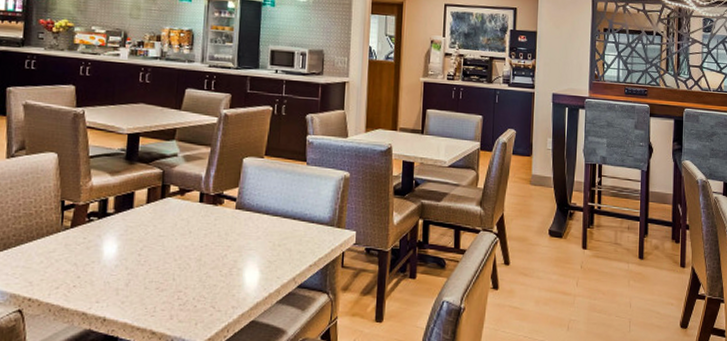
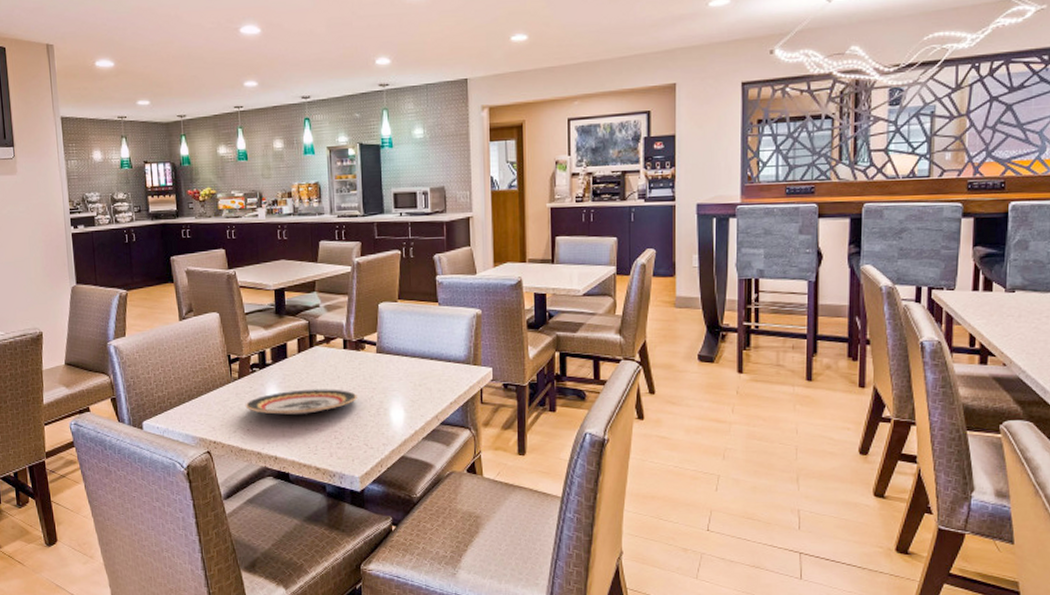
plate: none [74,243,209,272] -> present [245,389,357,415]

